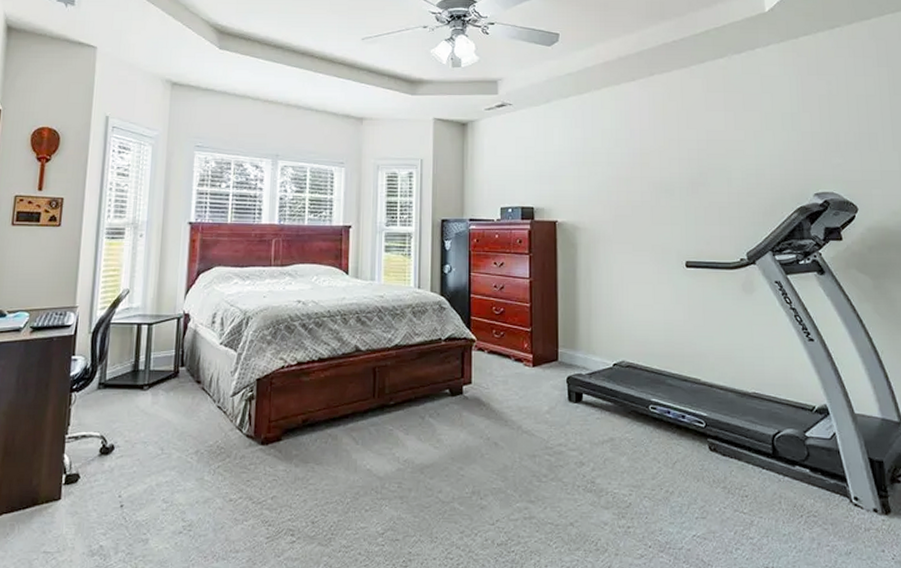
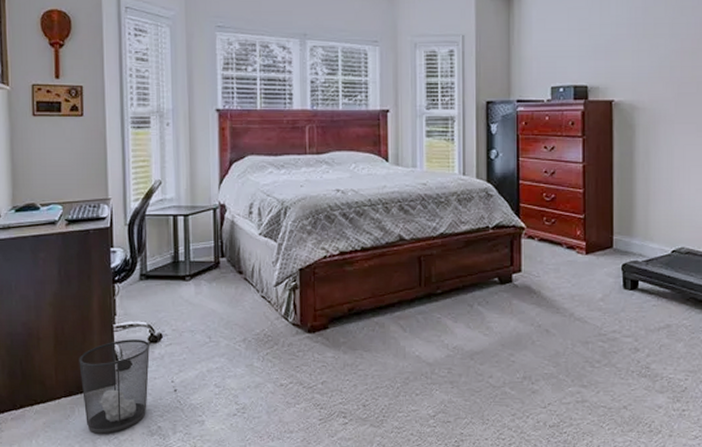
waste bin: none [25,451,101,554] -> present [79,339,151,434]

